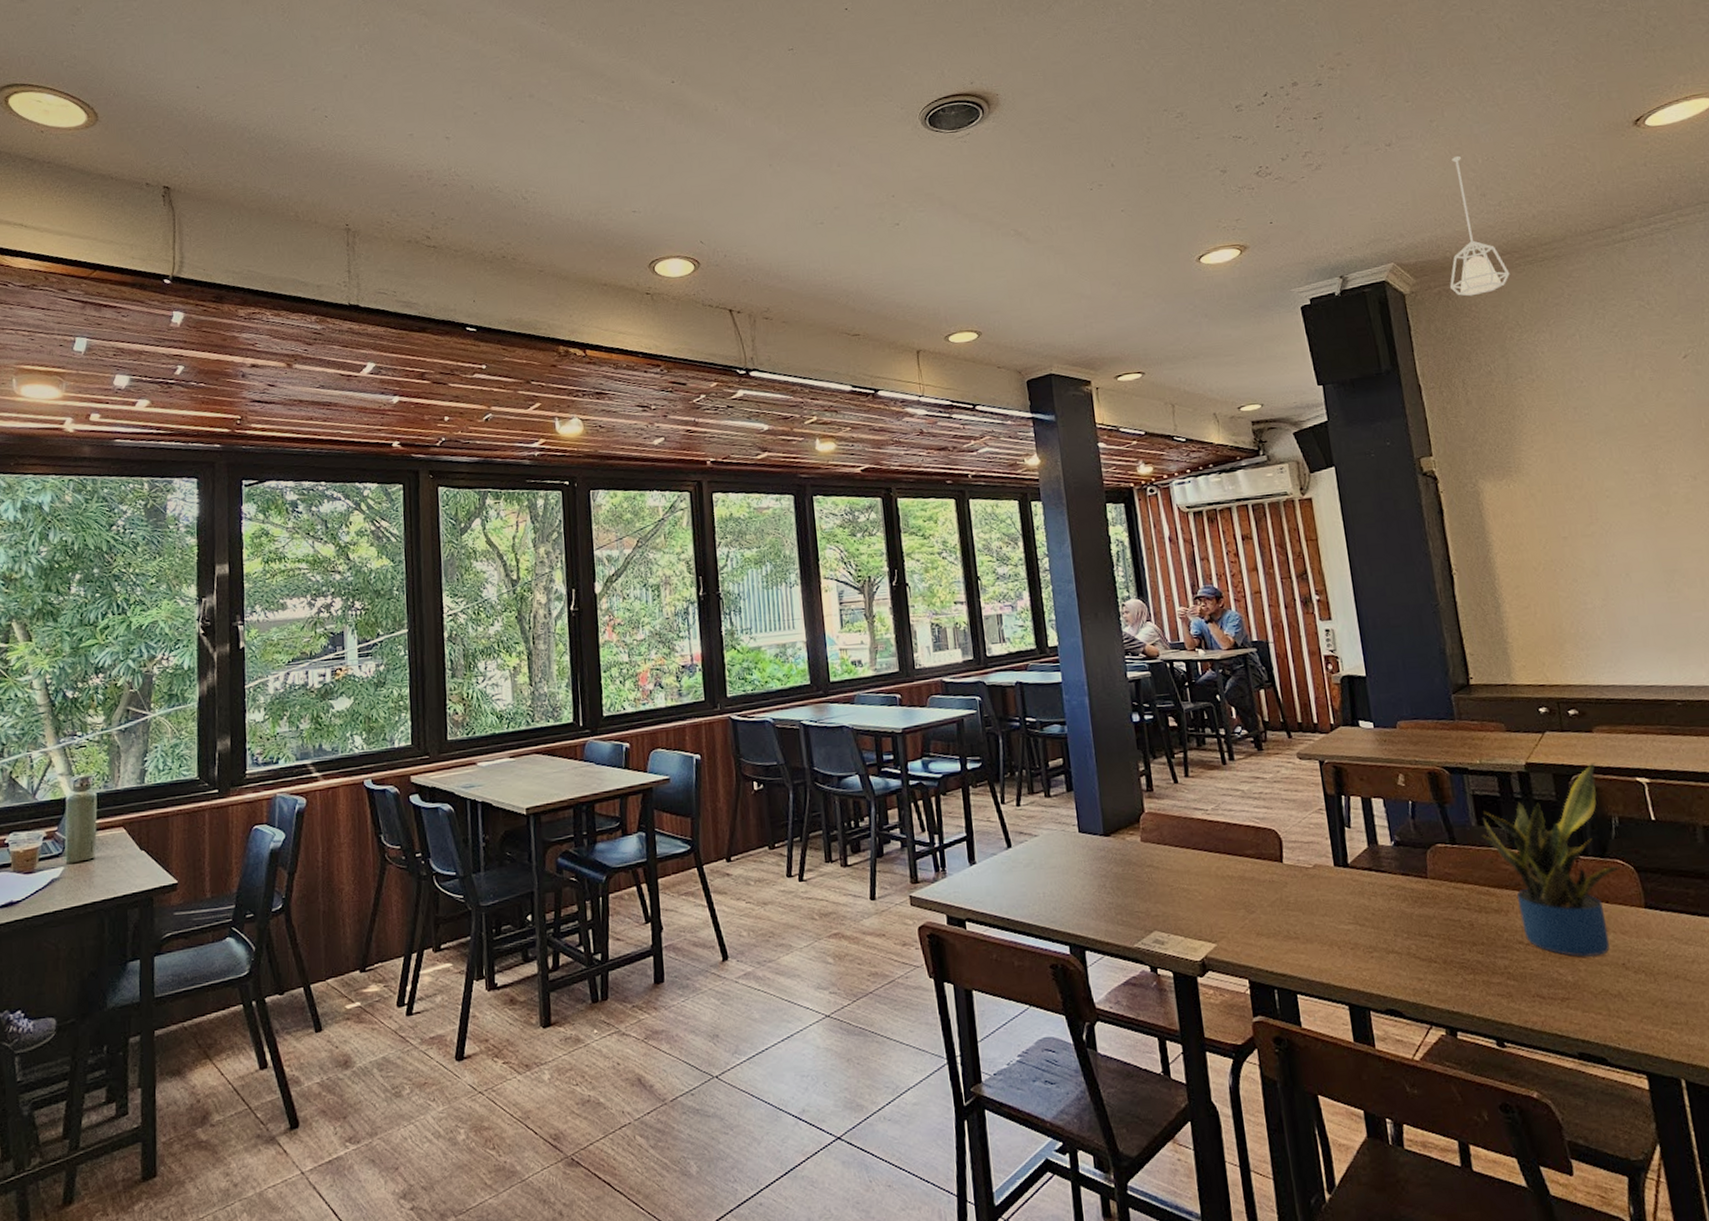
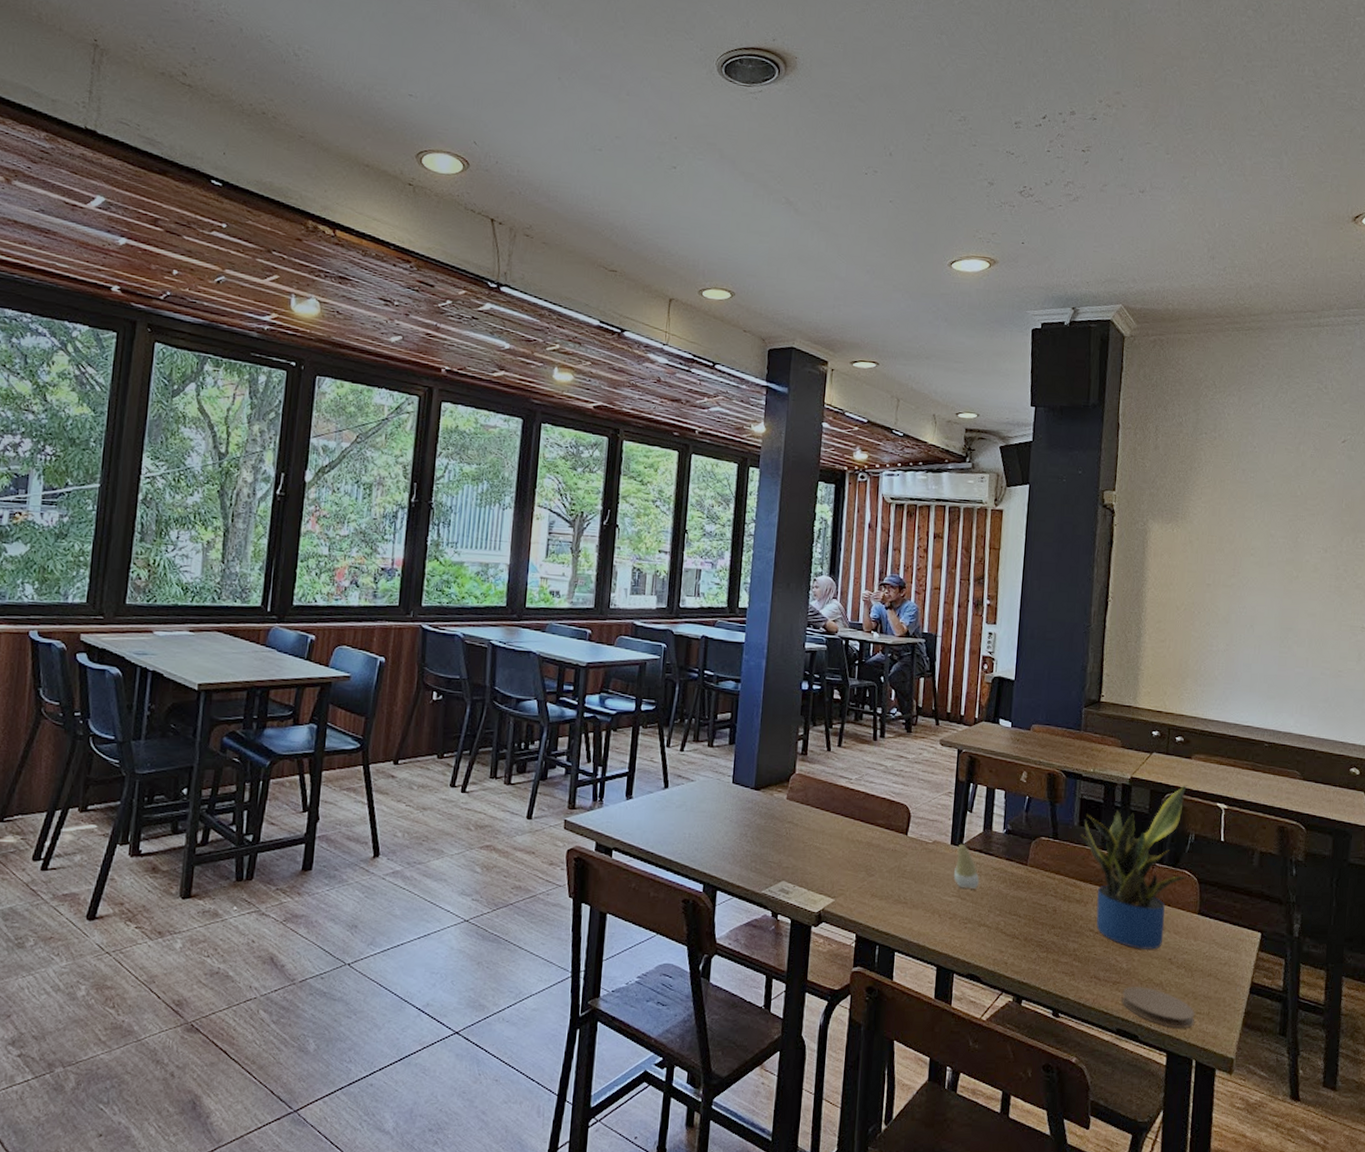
tooth: none [1343,864,1377,914] -> present [953,843,980,889]
pendant lamp: present [1449,155,1510,297] -> none [1164,215,1218,350]
coaster: none [1574,1000,1672,1044] -> present [1122,987,1195,1028]

